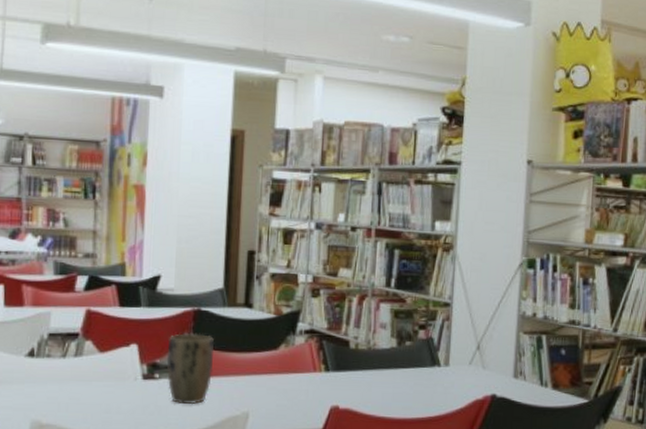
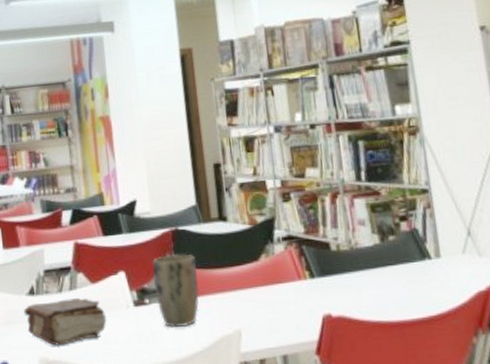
book: none [19,365,111,410] -> present [23,298,107,346]

